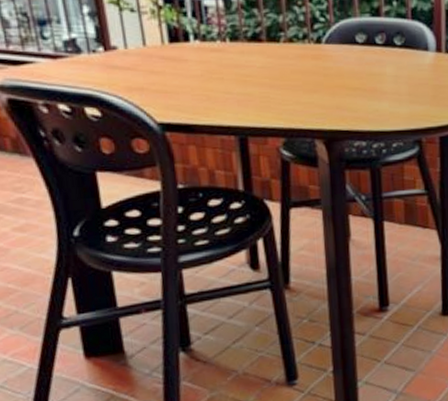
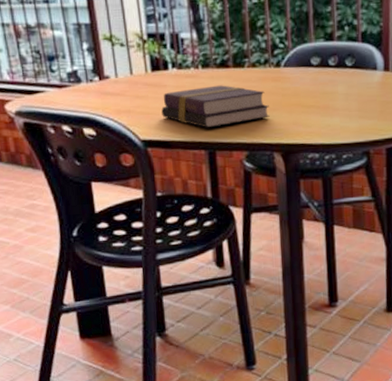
book: none [182,61,310,111] -> present [161,85,270,128]

